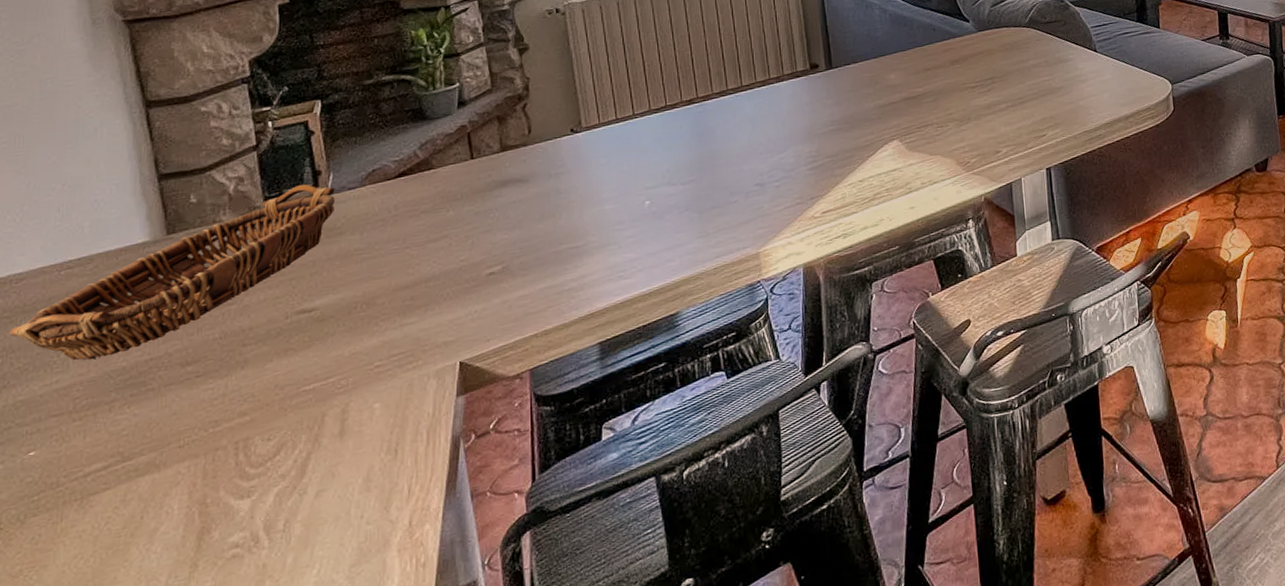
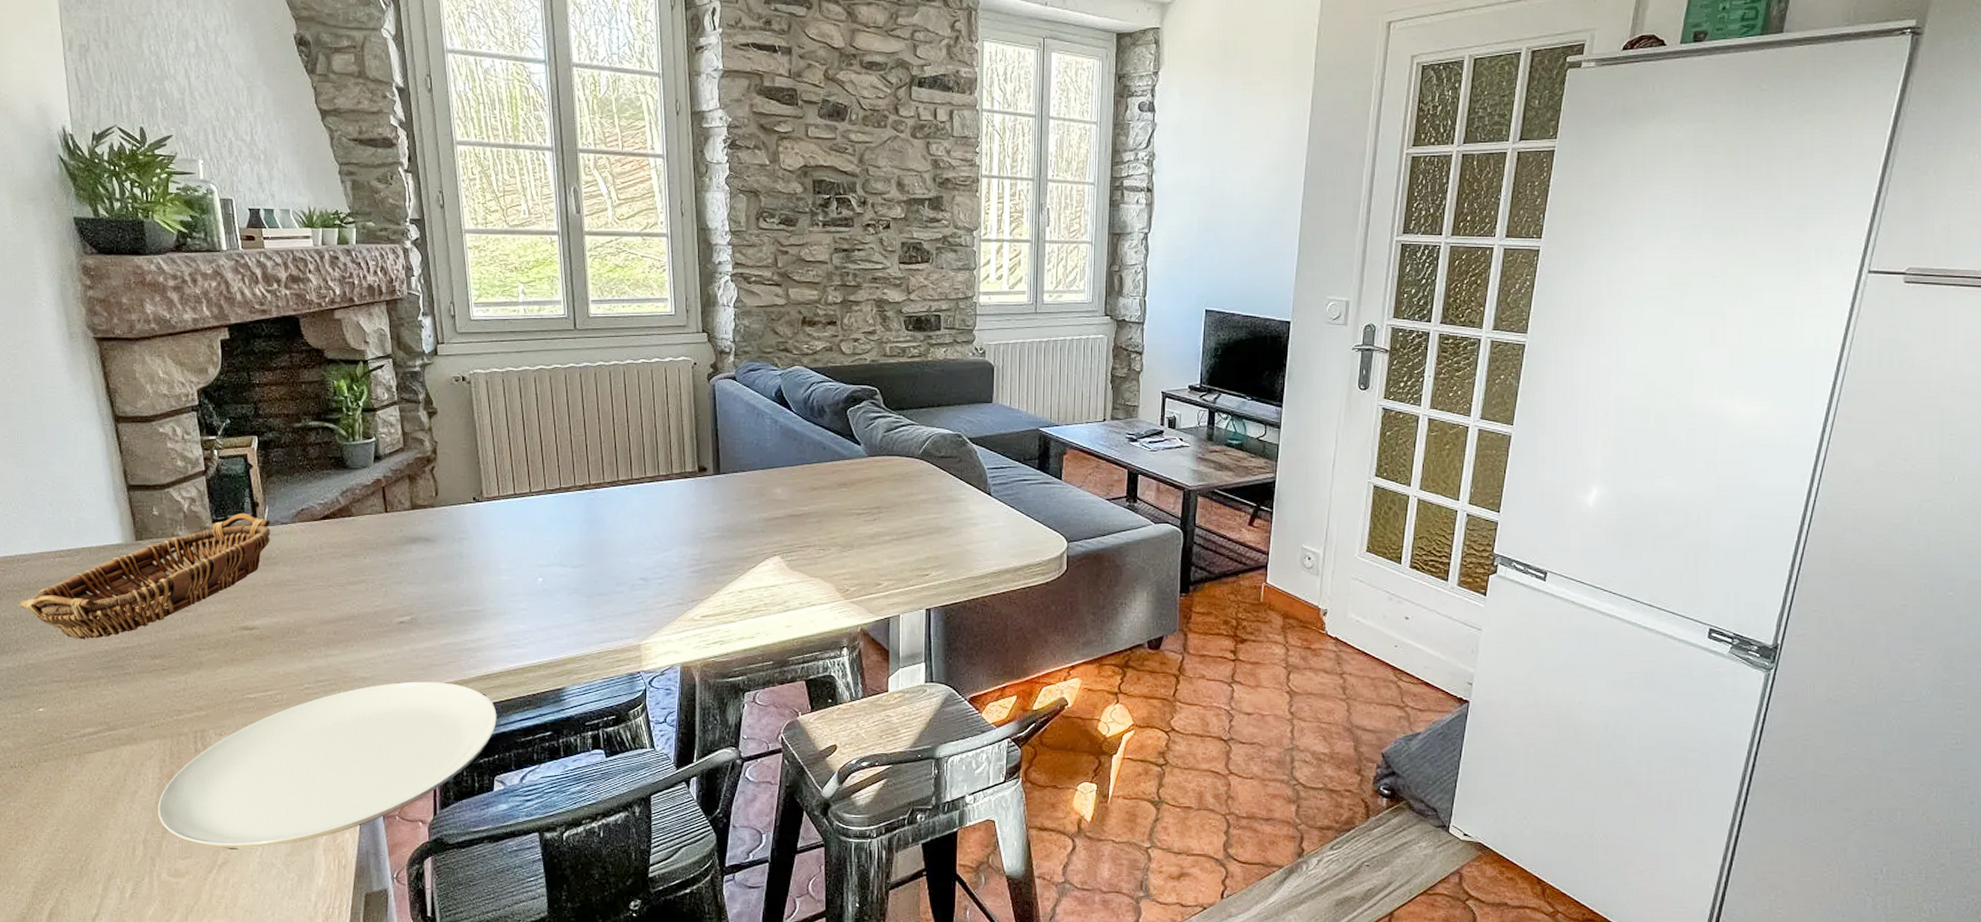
plate: none [183,330,604,578] -> present [157,681,497,849]

